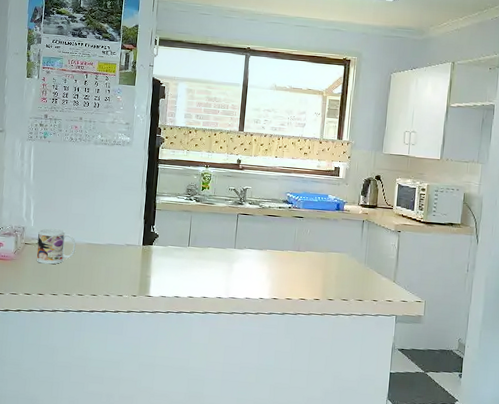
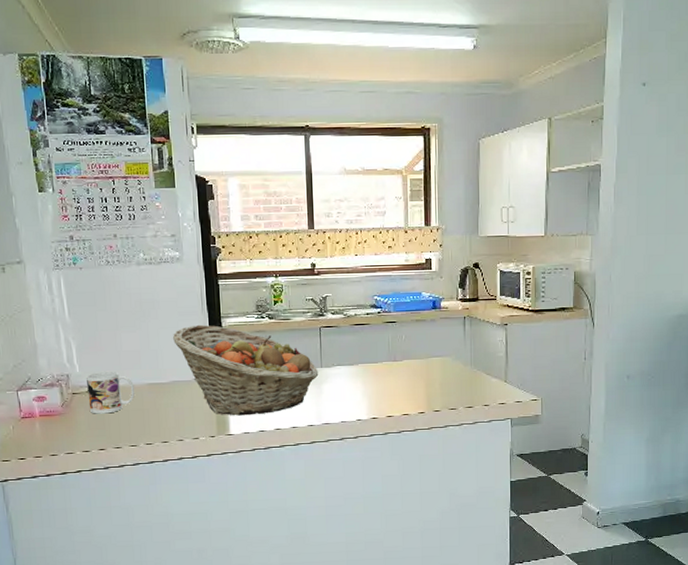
fruit basket: none [113,199,232,282] -> present [172,324,319,416]

